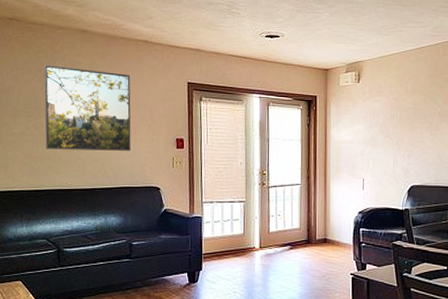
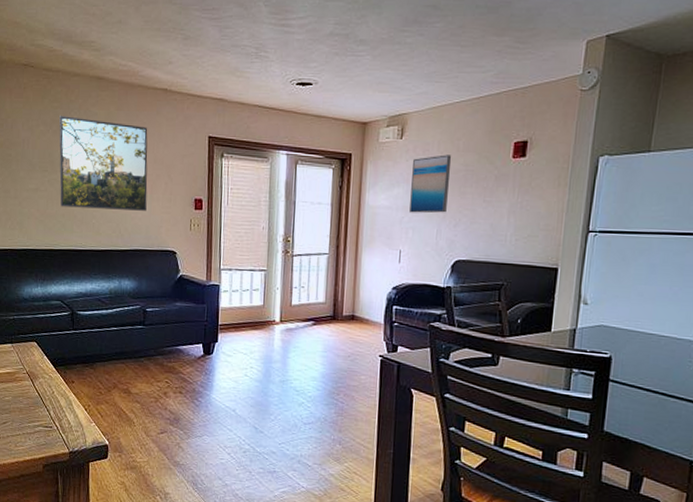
wall art: none [369,95,402,146] -> present [409,154,452,214]

